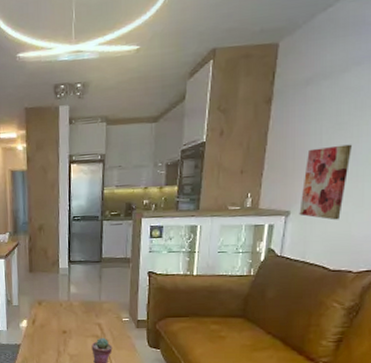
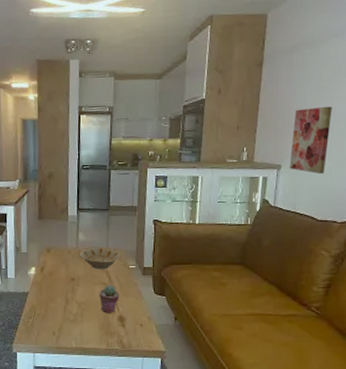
bowl: none [70,299,115,322] -> present [78,247,122,269]

